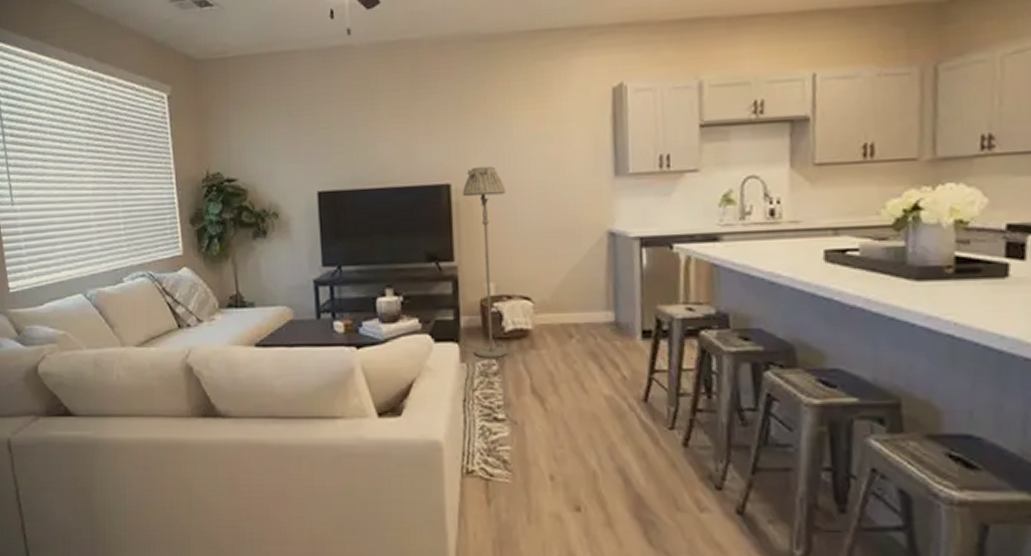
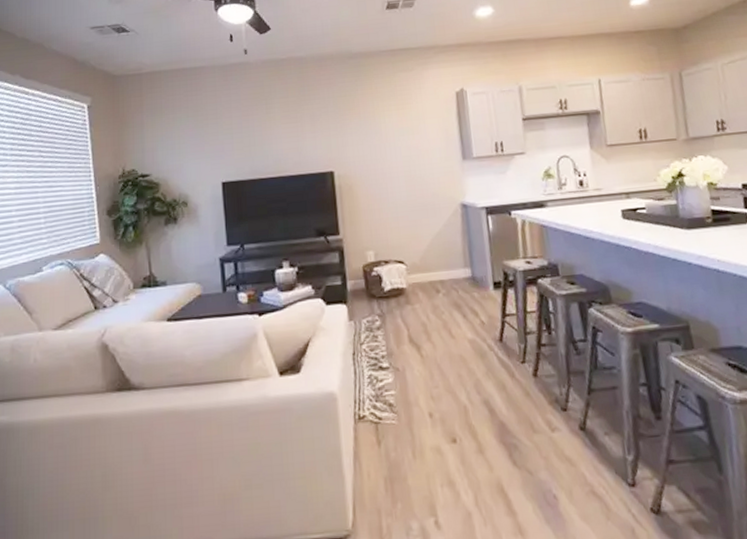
floor lamp: present [462,166,508,358] -> none [343,156,388,315]

